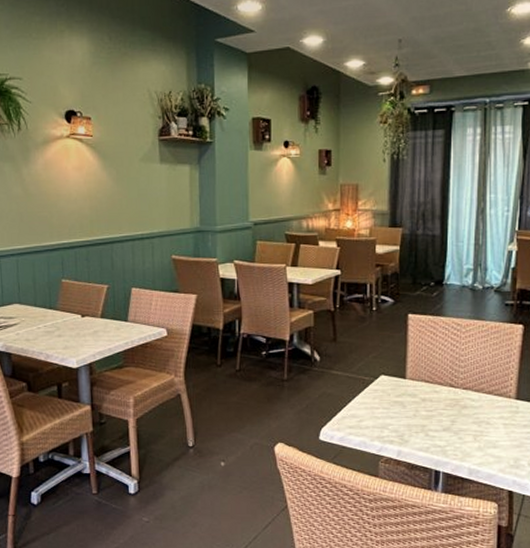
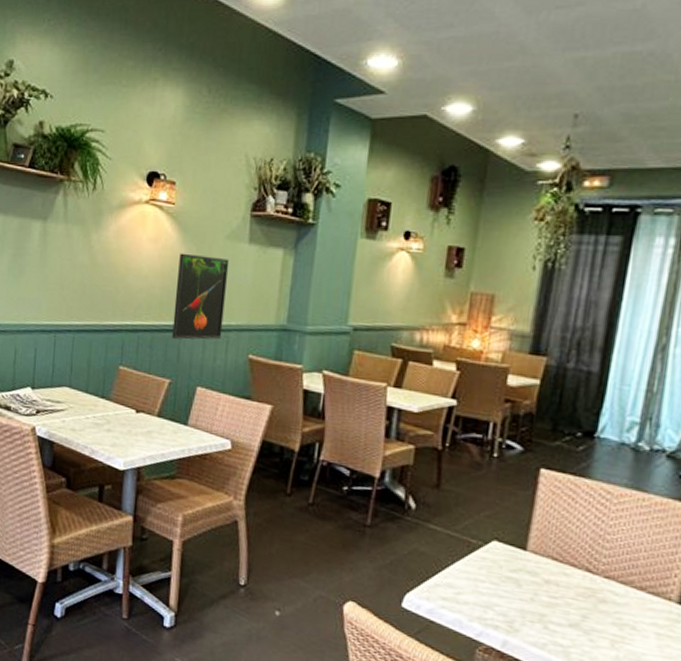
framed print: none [102,177,147,250] -> present [172,253,230,340]

